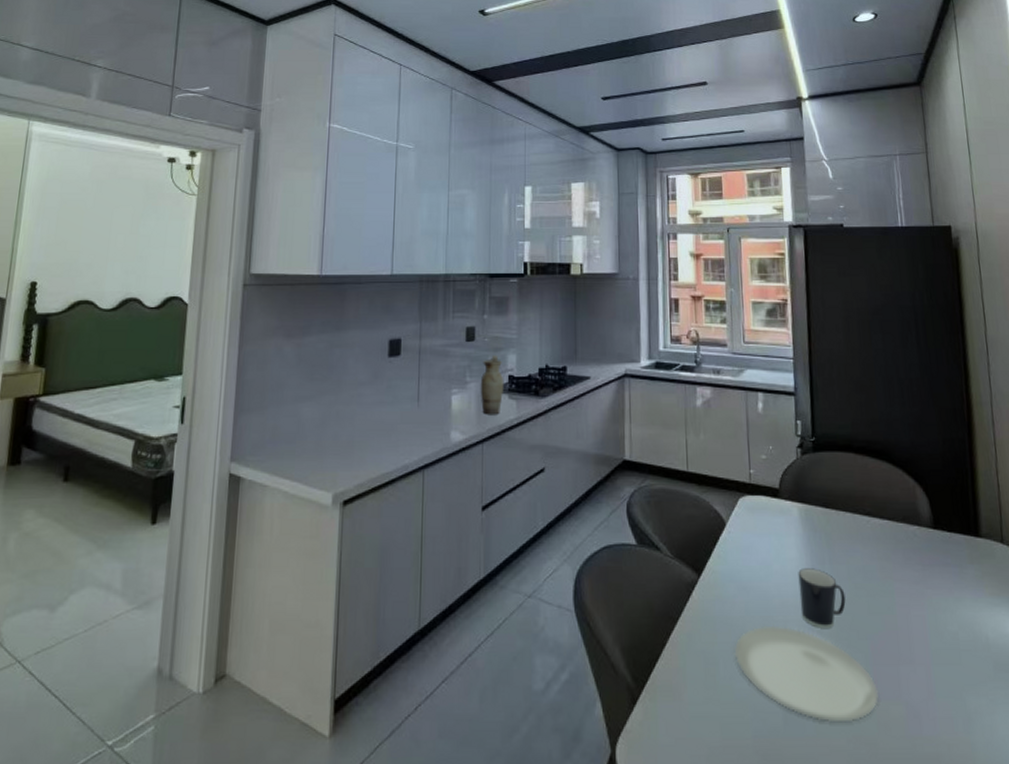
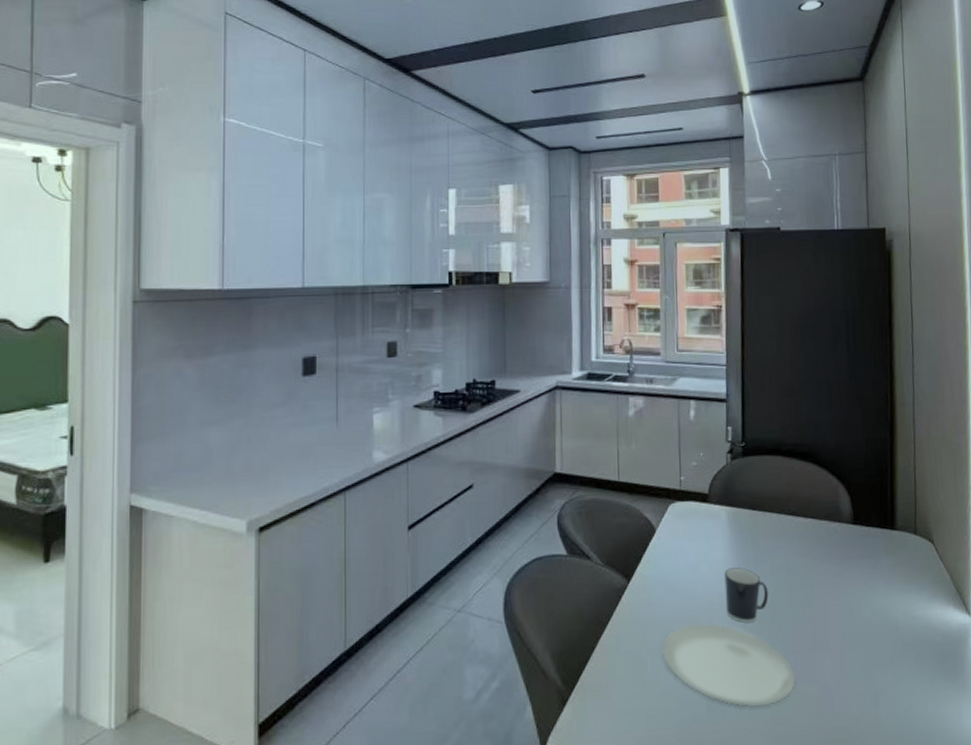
ceramic jug: present [480,354,504,414] -> none [403,370,430,432]

